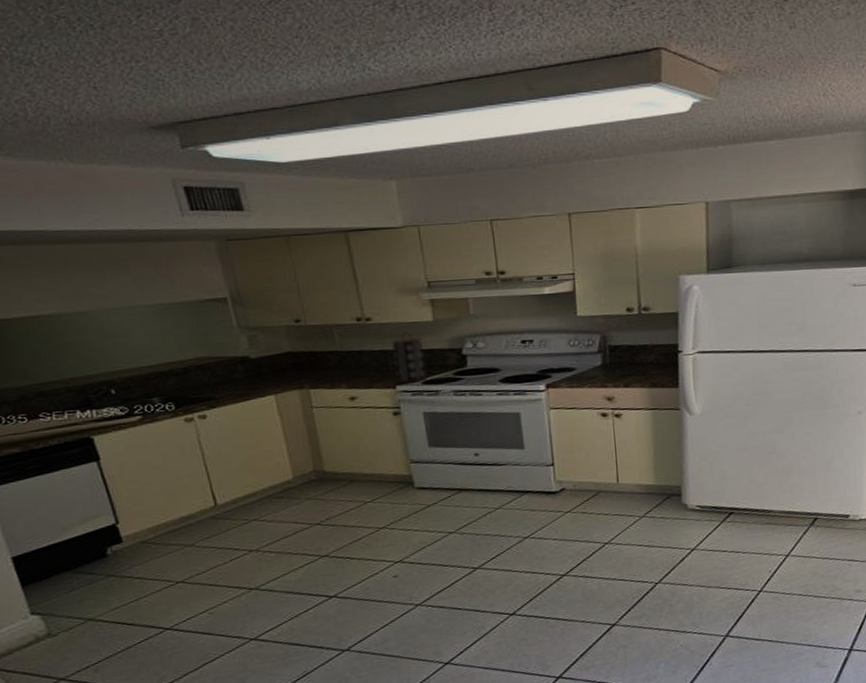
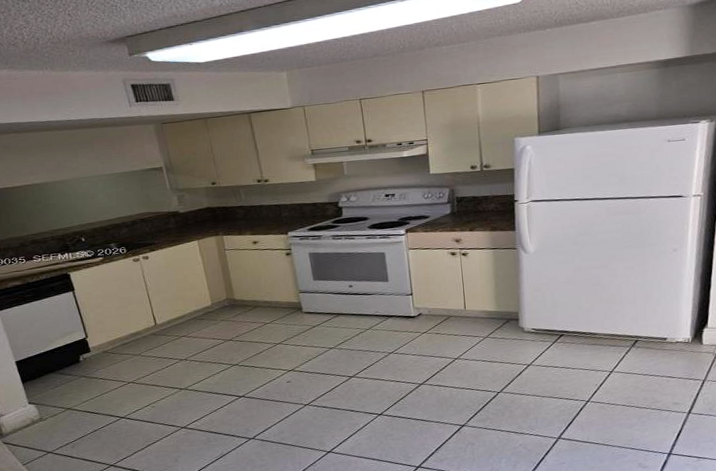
spice rack: present [391,332,427,385] -> none [284,189,311,232]

